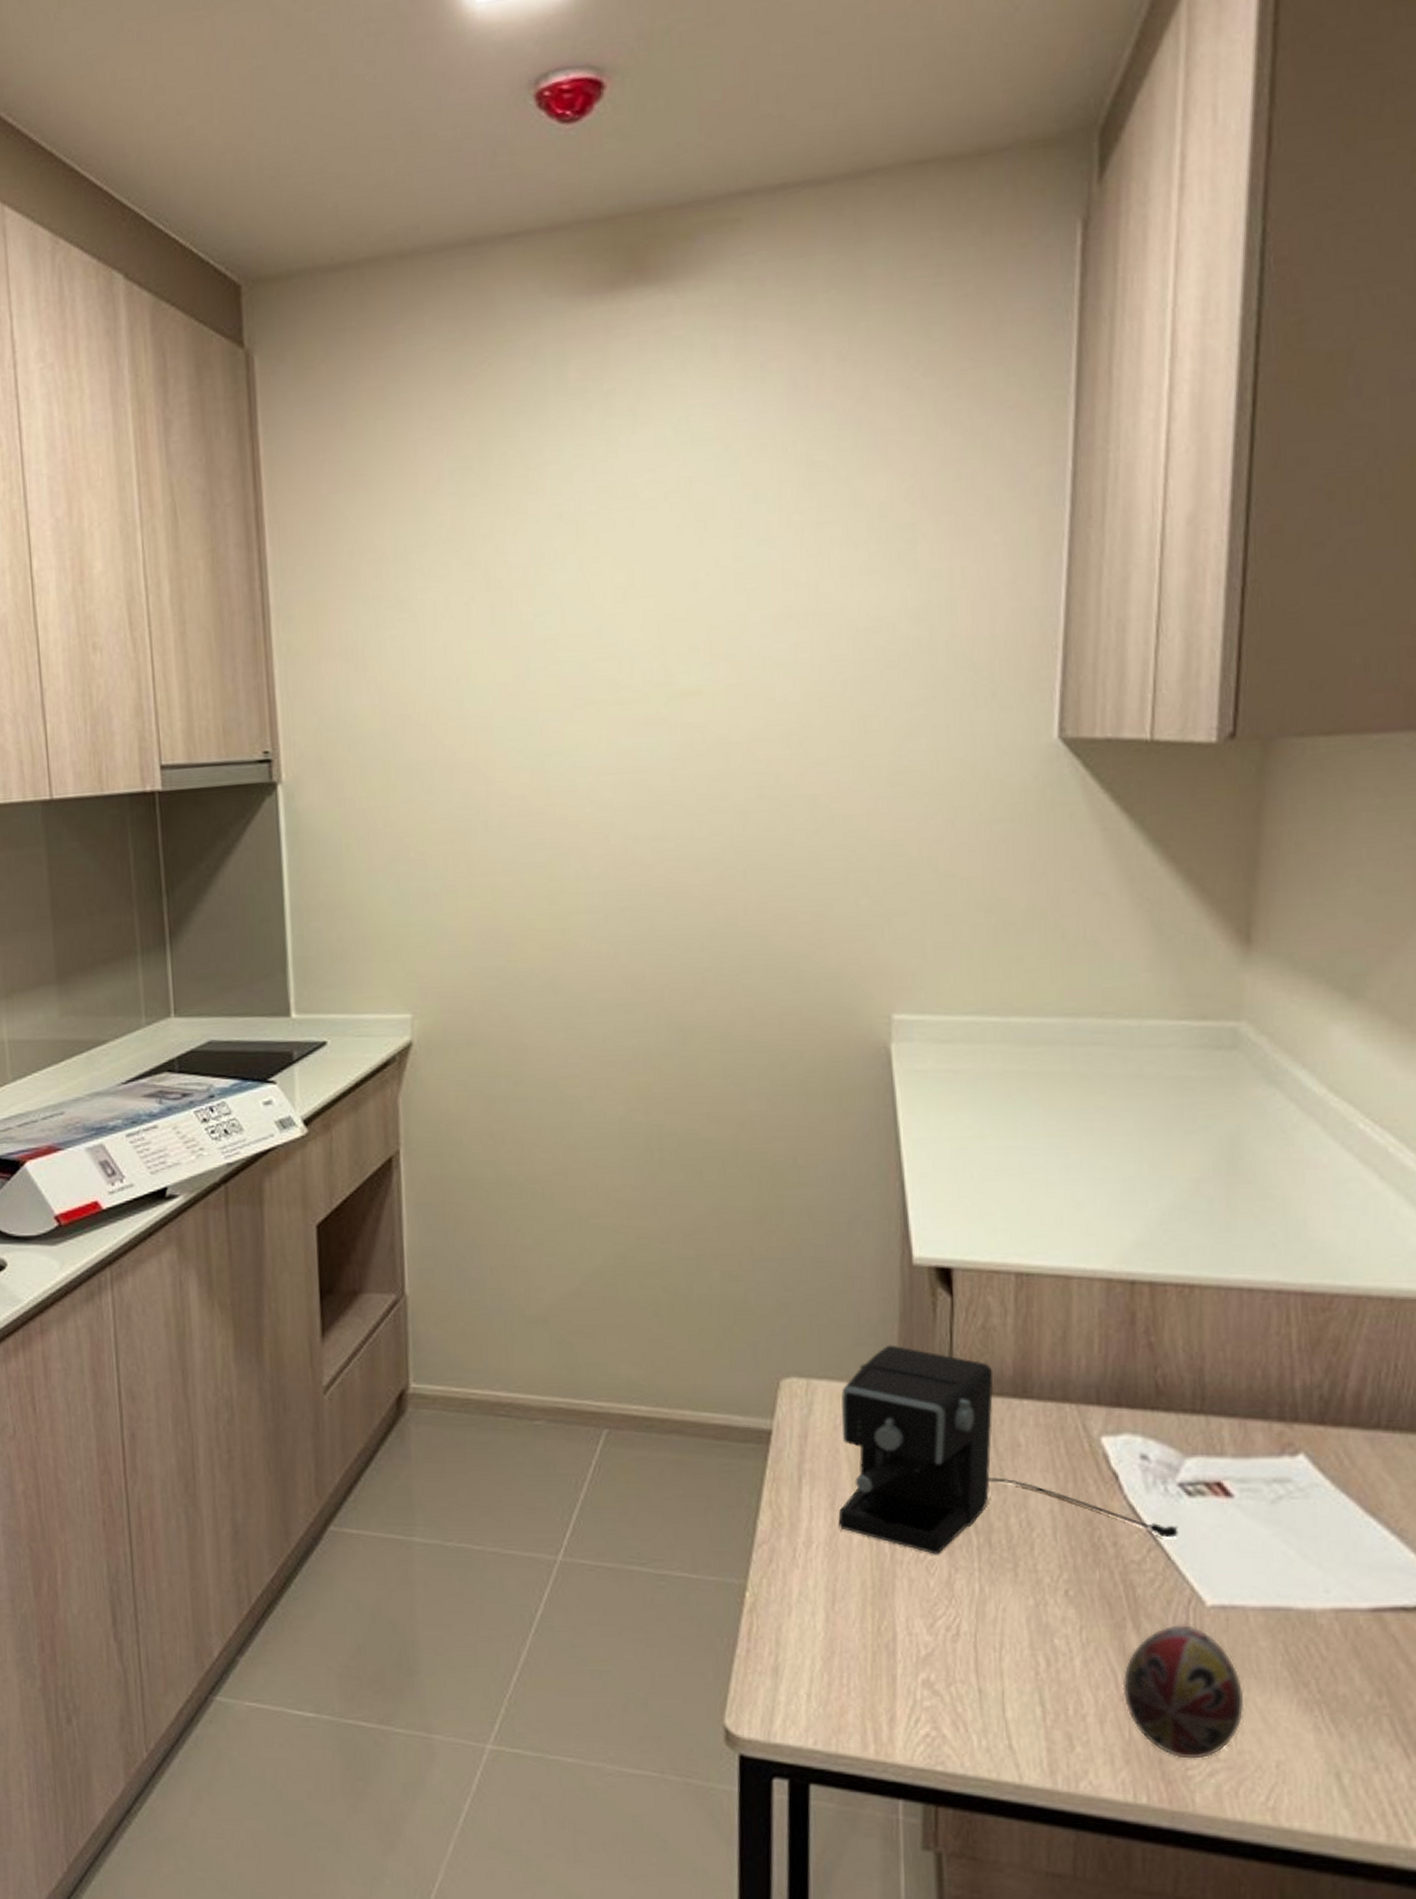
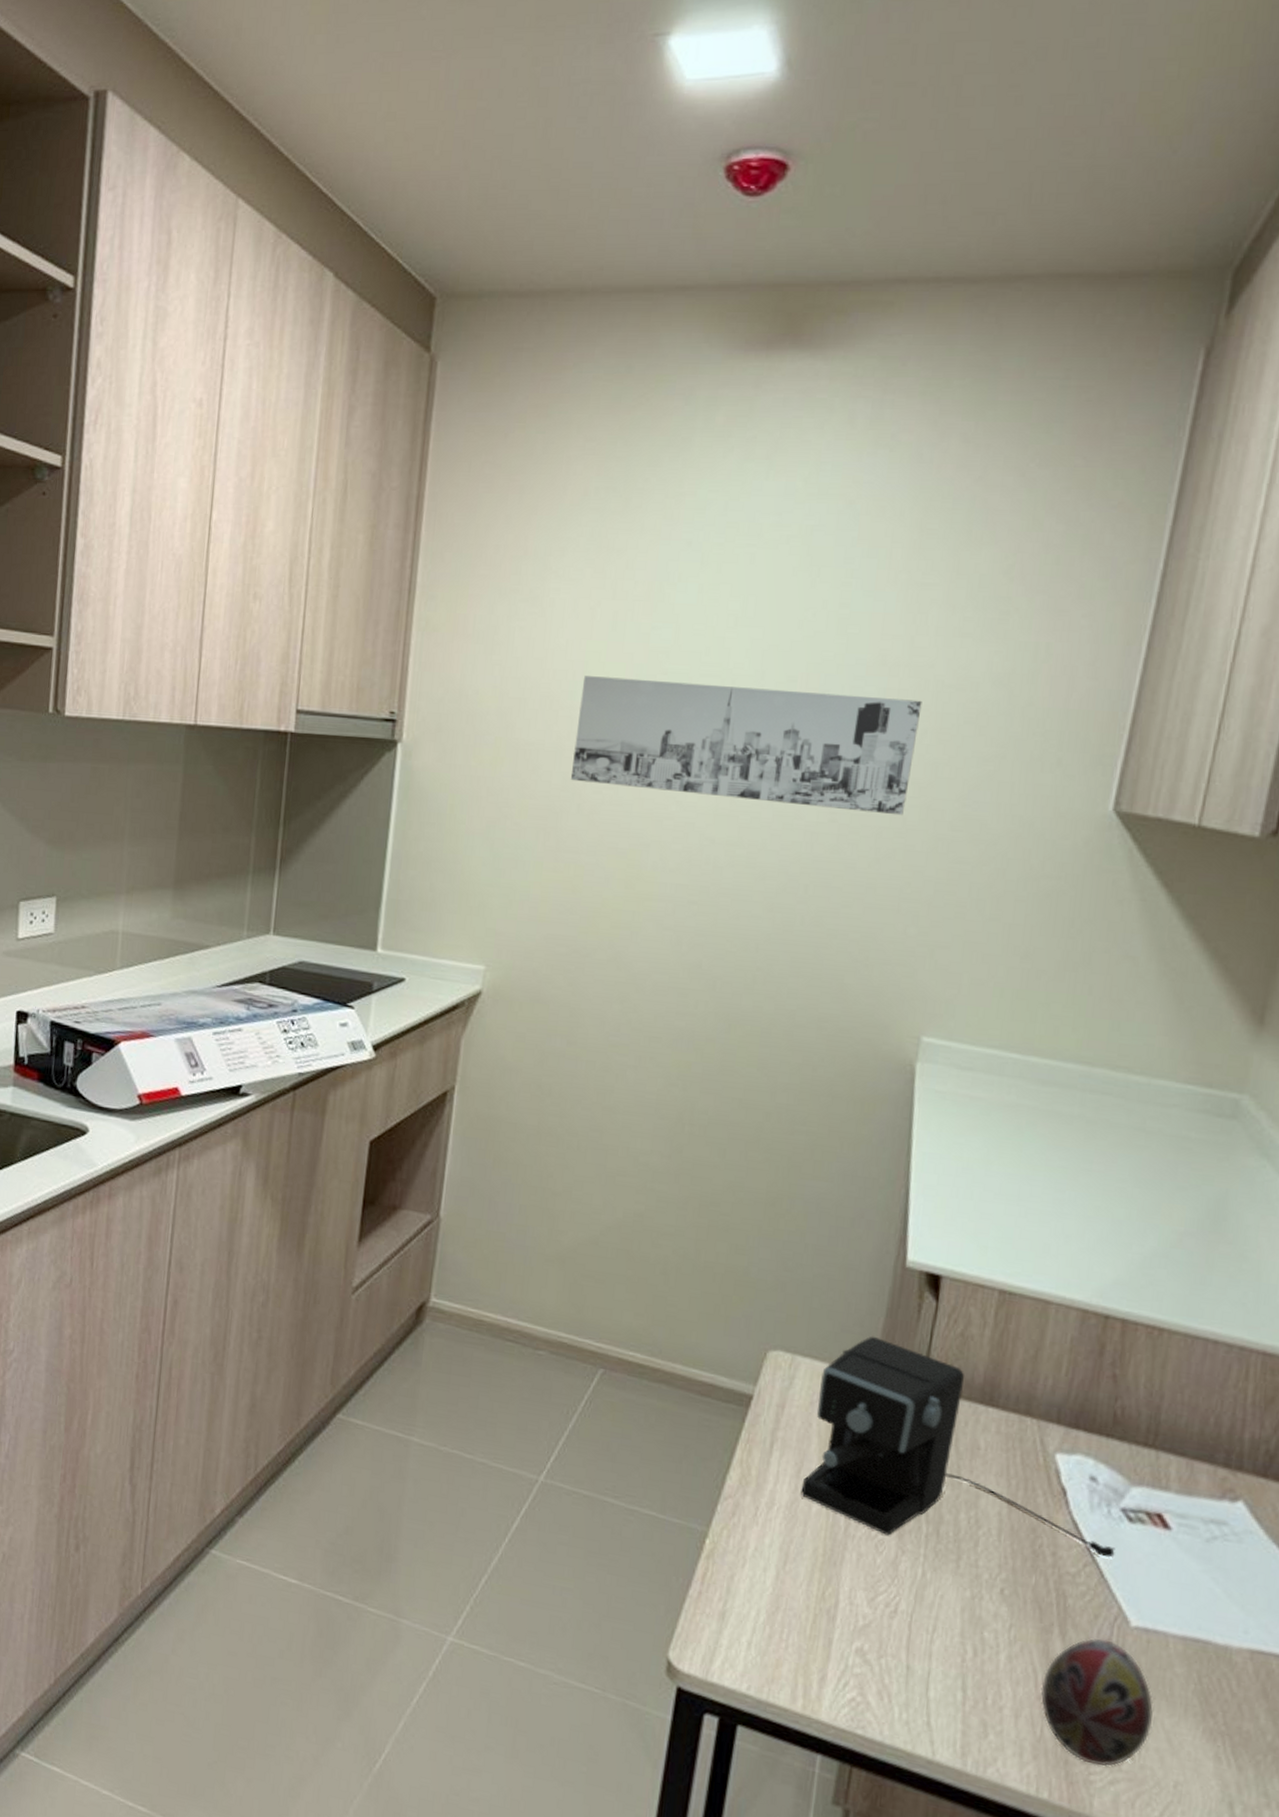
wall art: none [468,650,838,797] -> present [570,676,922,816]

